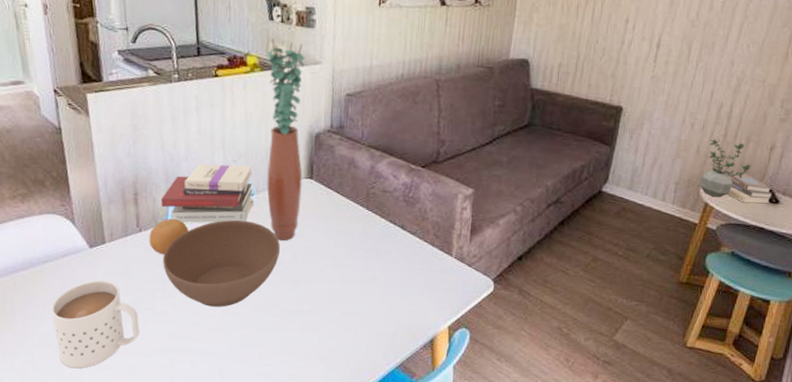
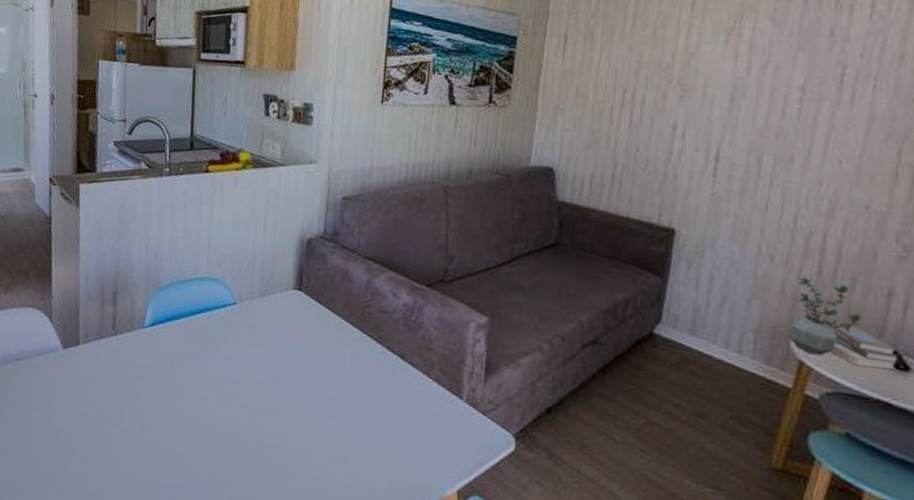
mug: present [51,280,140,368] -> none [16,385,104,488]
fruit: present [149,218,189,255] -> none [122,322,166,364]
books: present [161,163,255,223] -> none [139,264,237,335]
bowl: present [163,219,280,307] -> none [134,330,261,433]
vase: present [267,39,305,241] -> none [250,135,300,360]

